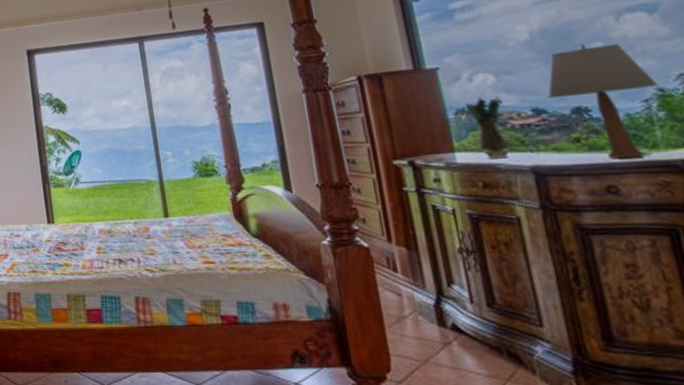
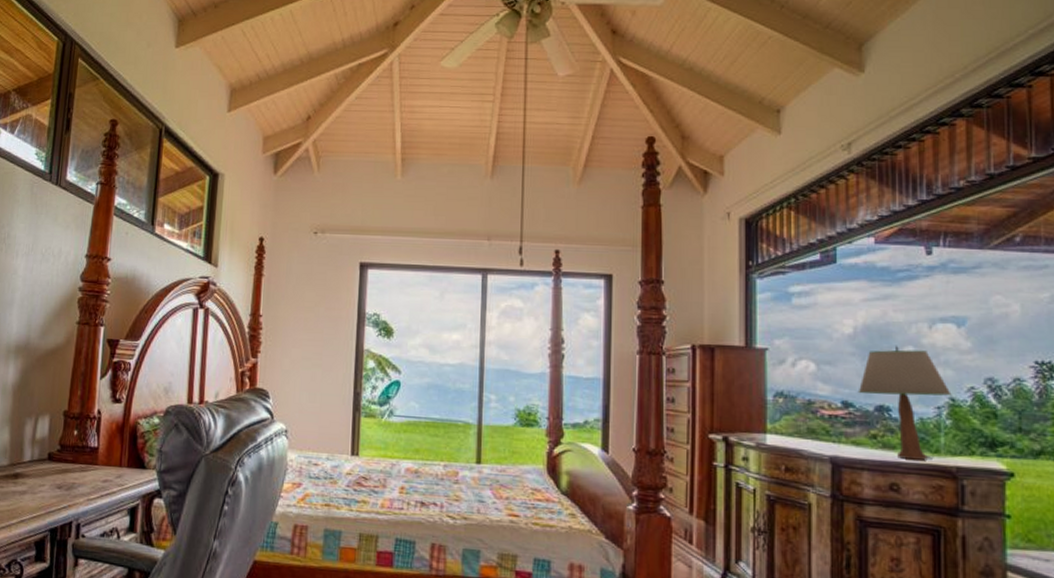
vase: present [464,96,510,159] -> none [784,382,818,446]

